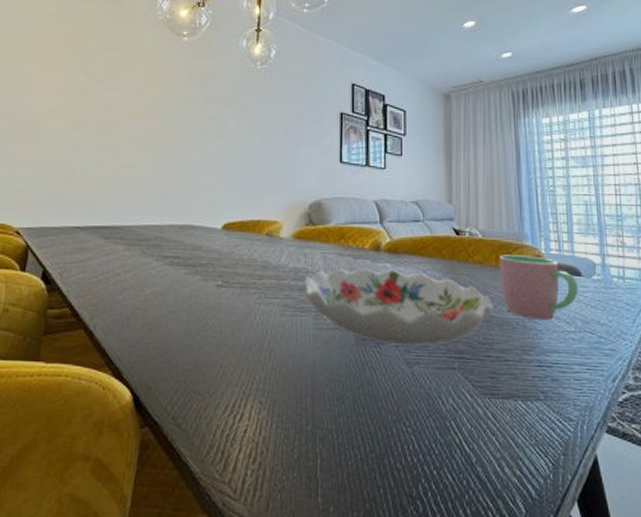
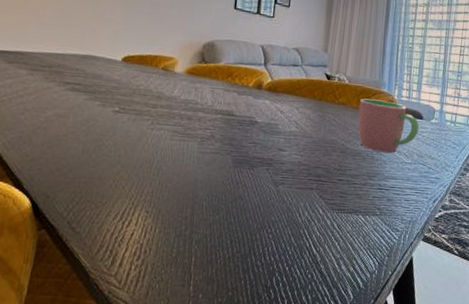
decorative bowl: present [301,267,494,346] -> none [190,101,351,169]

